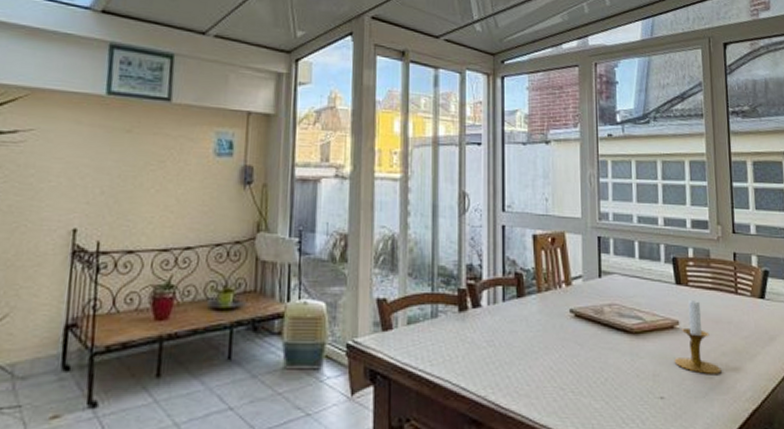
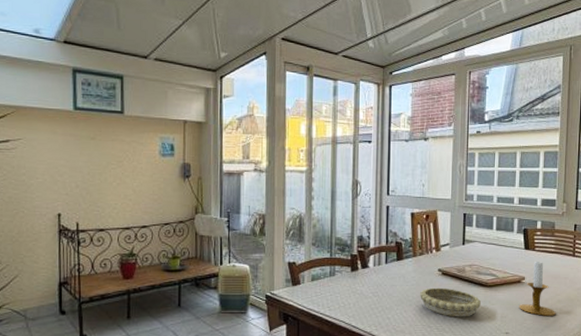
decorative bowl: none [548,334,626,376] -> present [420,287,481,317]

